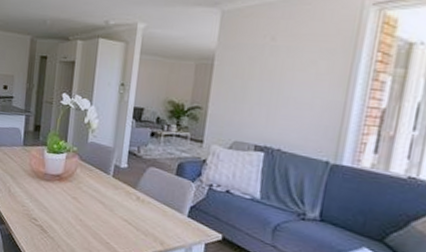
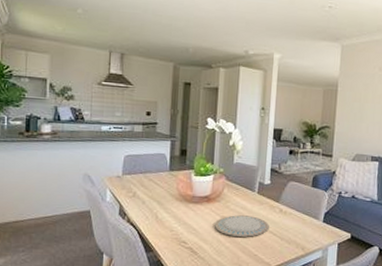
plate: none [66,197,124,223] -> present [215,215,269,237]

